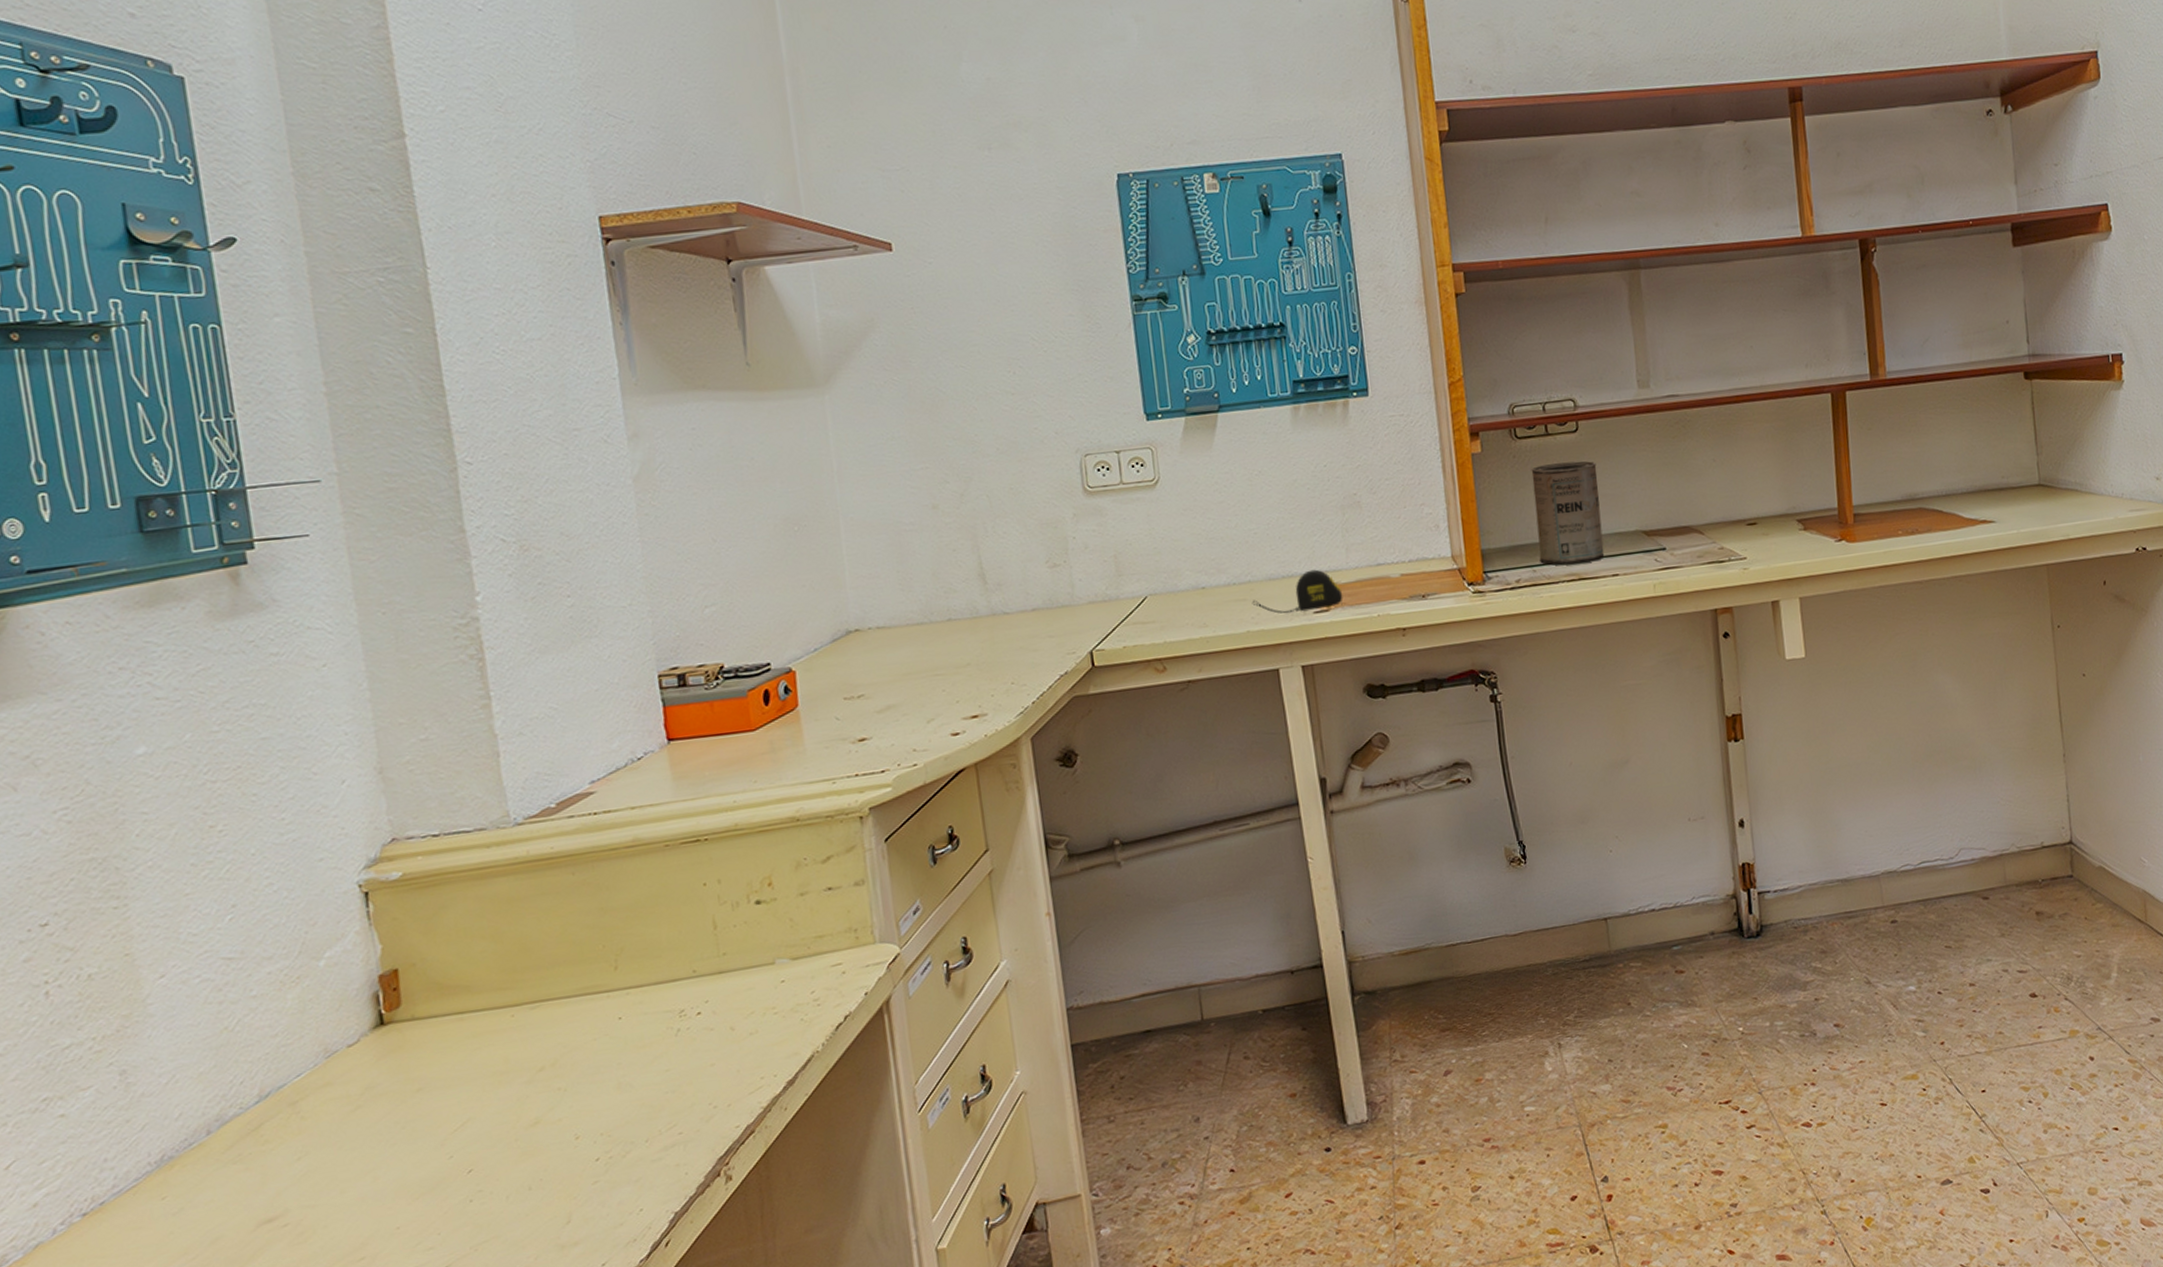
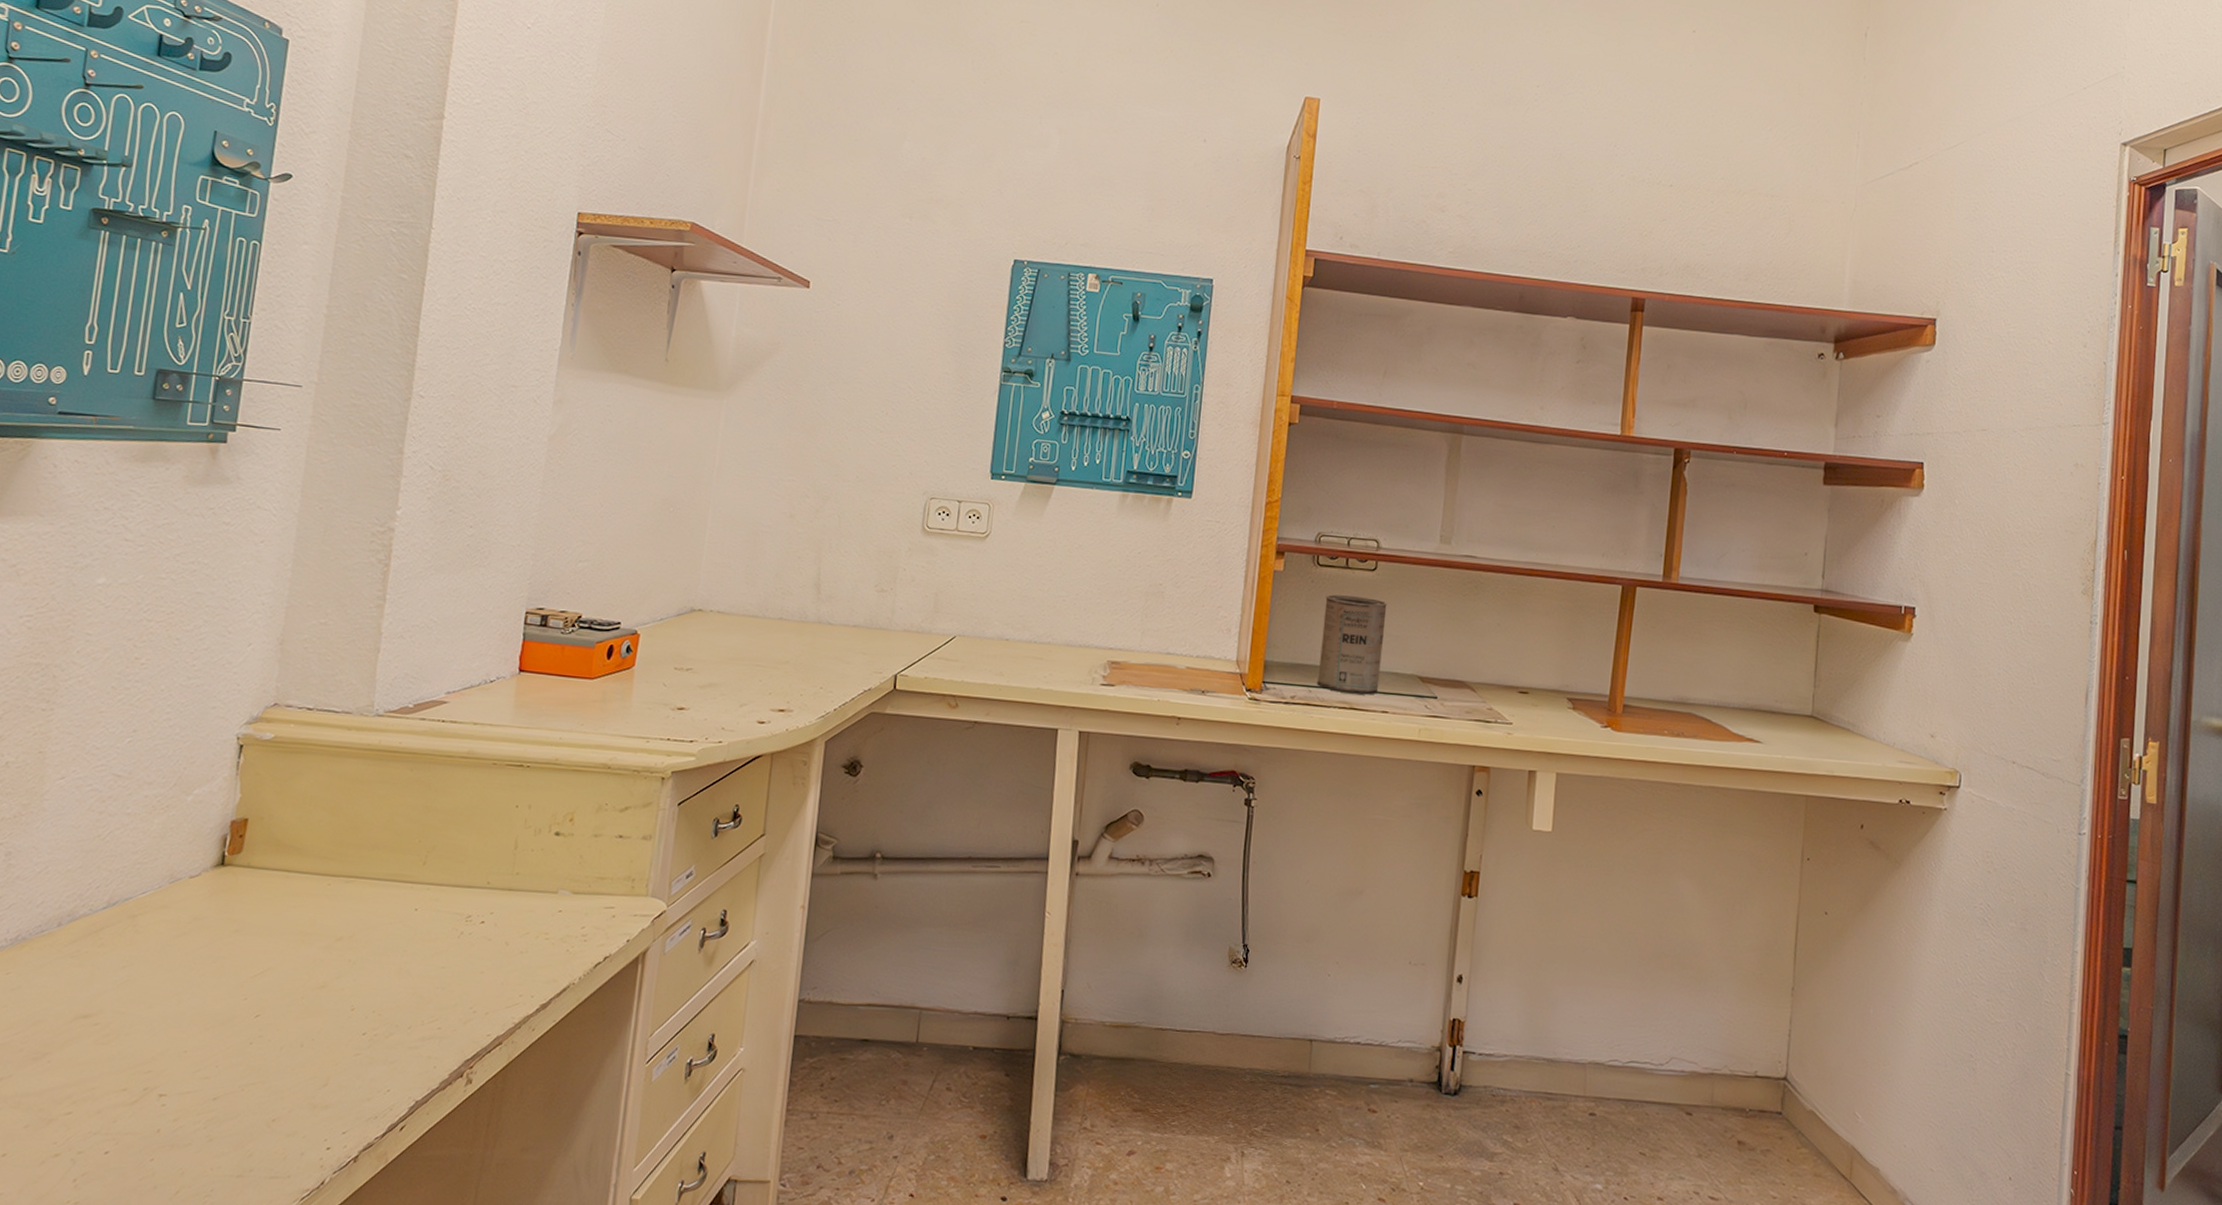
tape measure: present [1252,569,1343,615] -> none [1047,644,1130,684]

